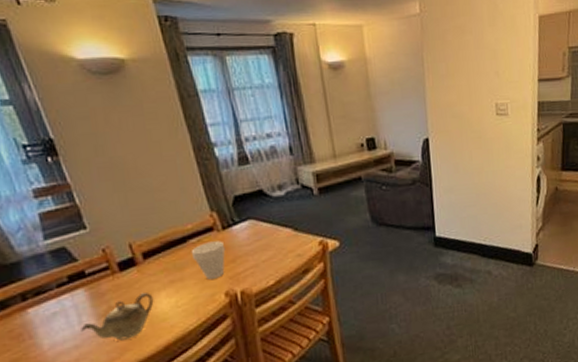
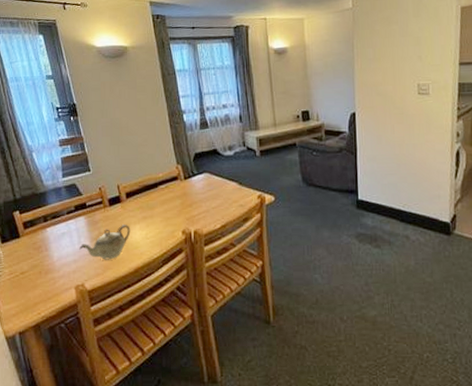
cup: present [191,241,226,279] -> none [160,188,186,219]

